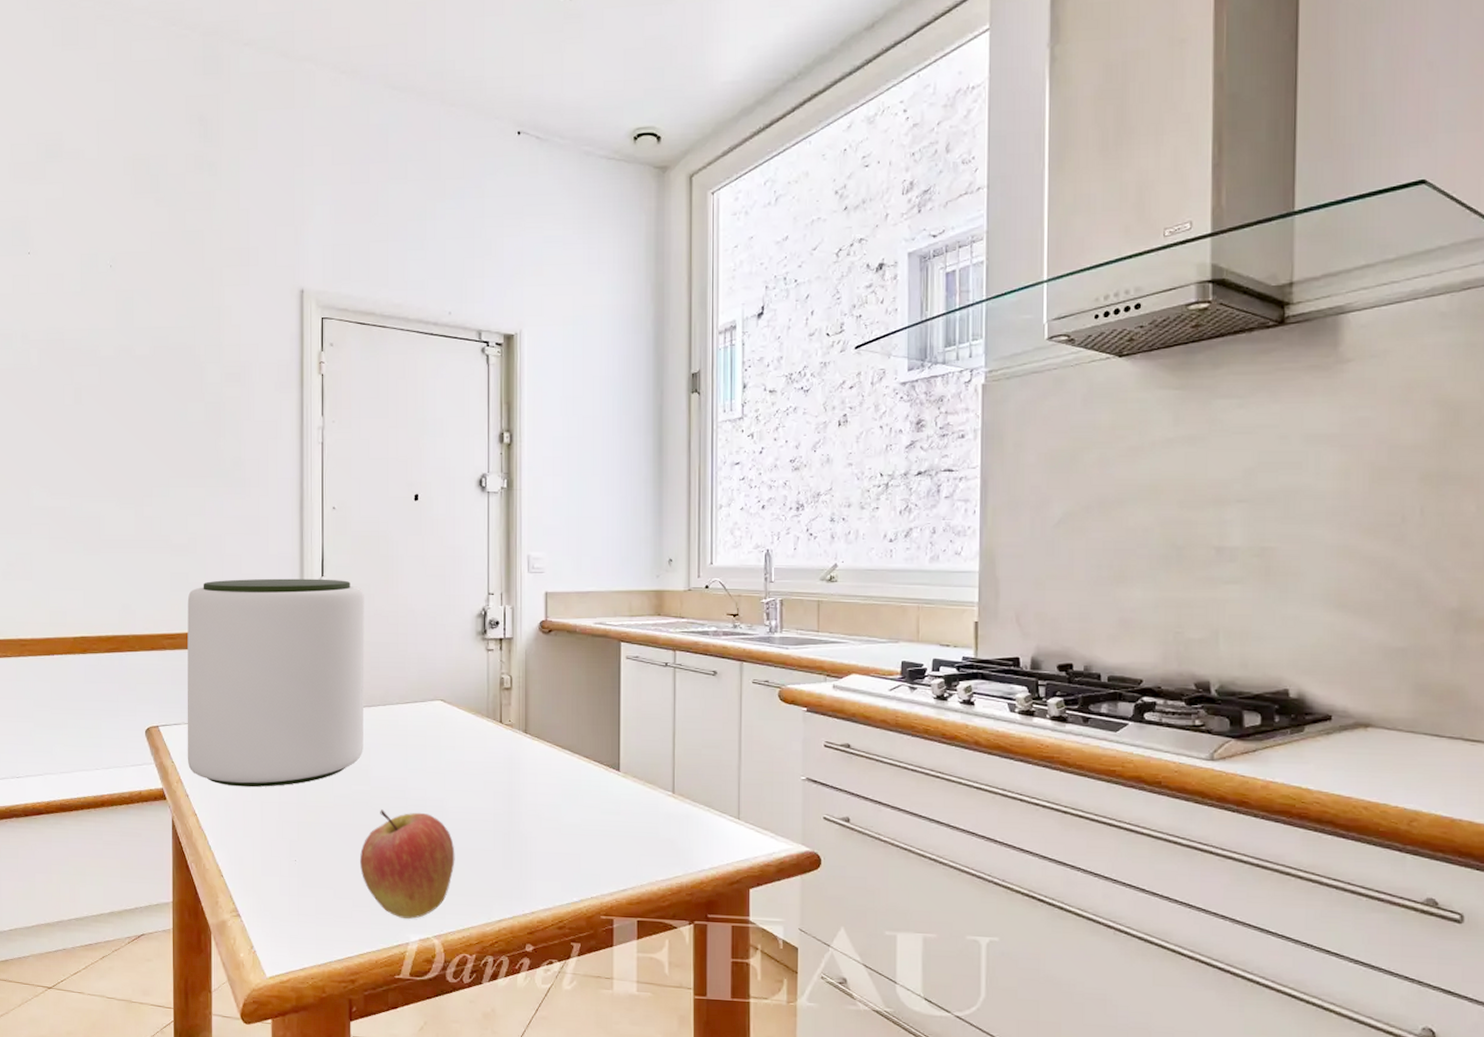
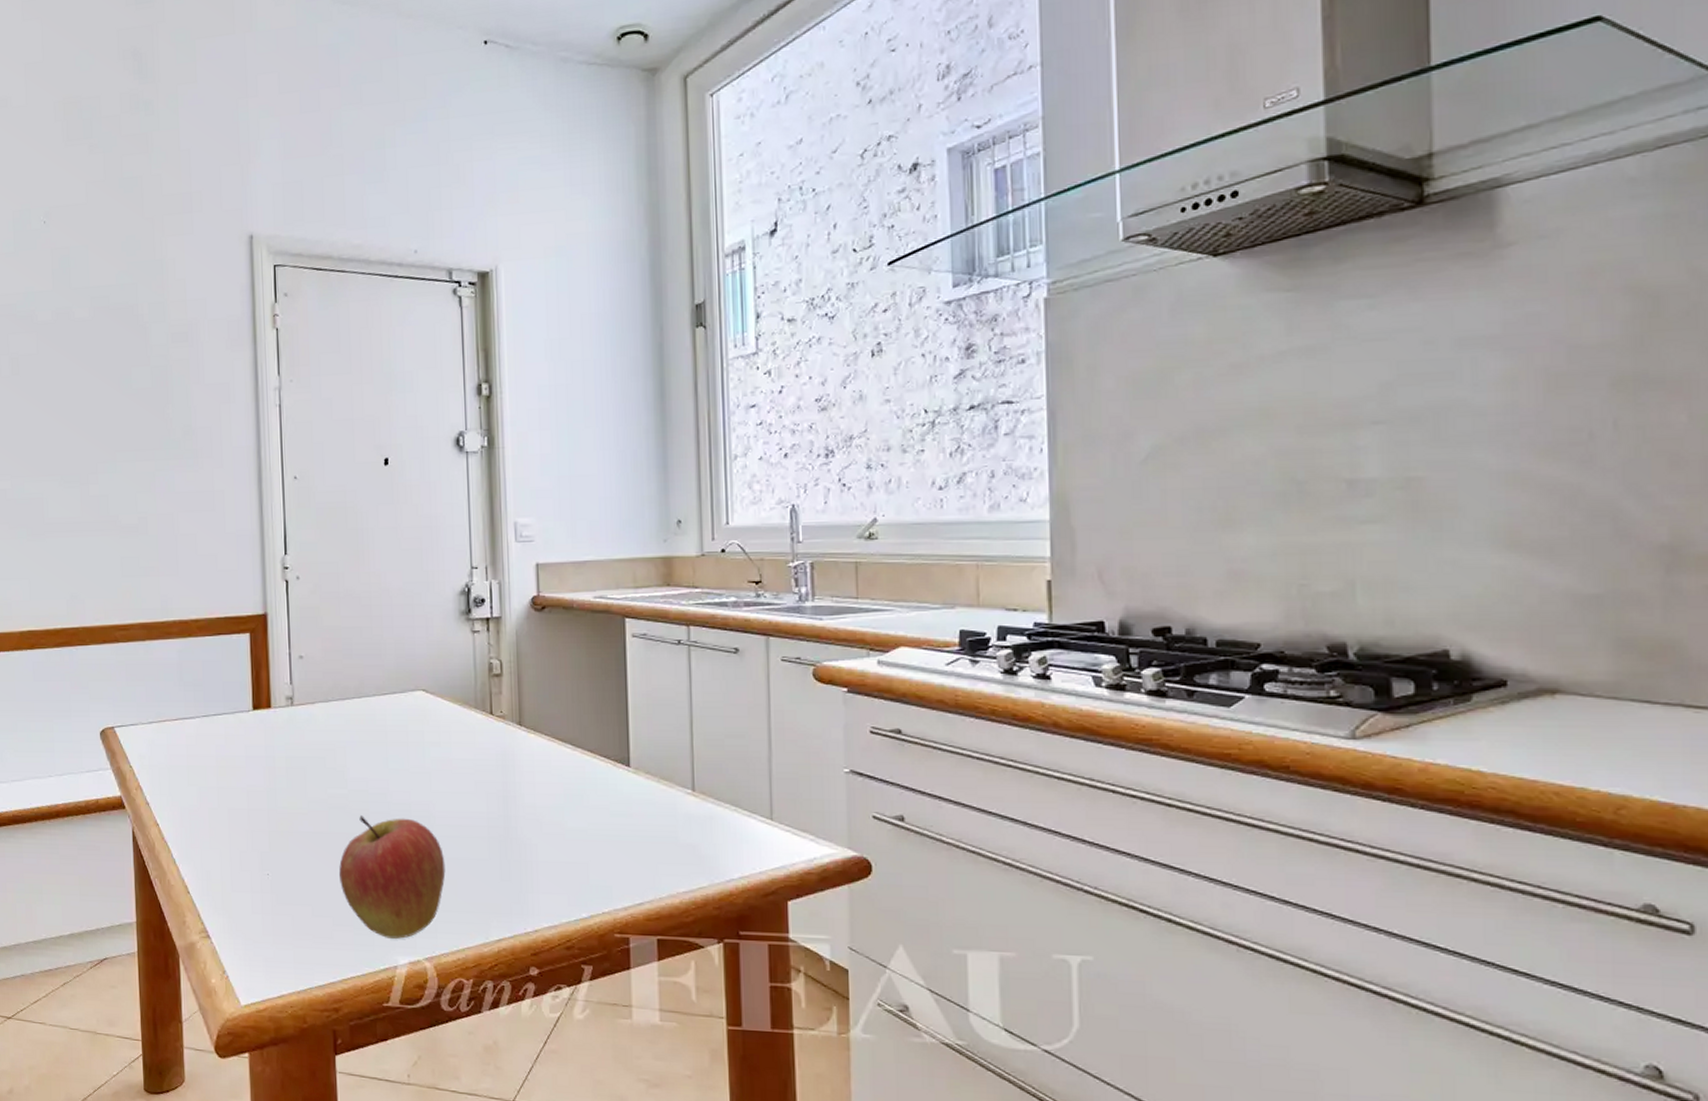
plant pot: present [187,578,365,787] -> none [140,557,338,793]

